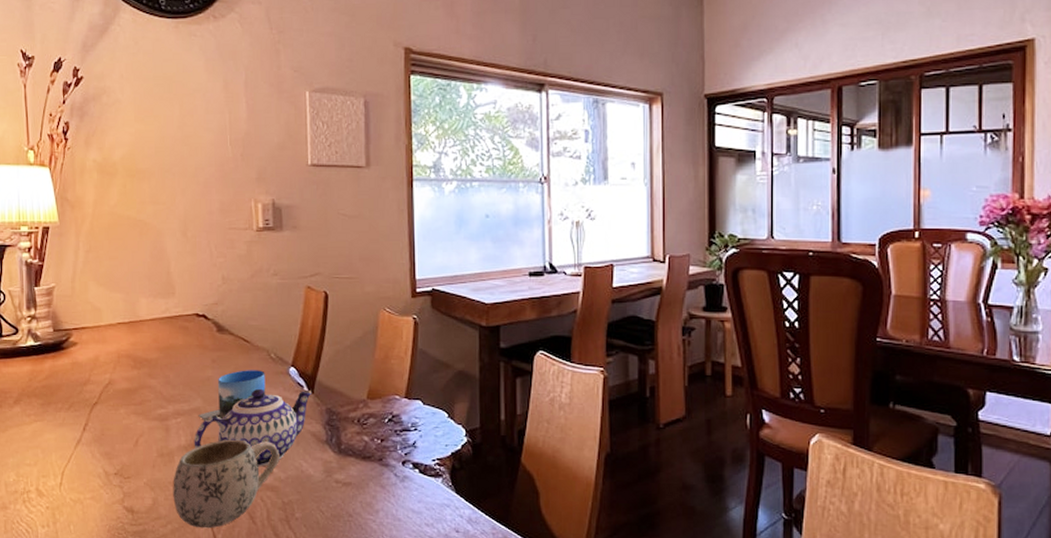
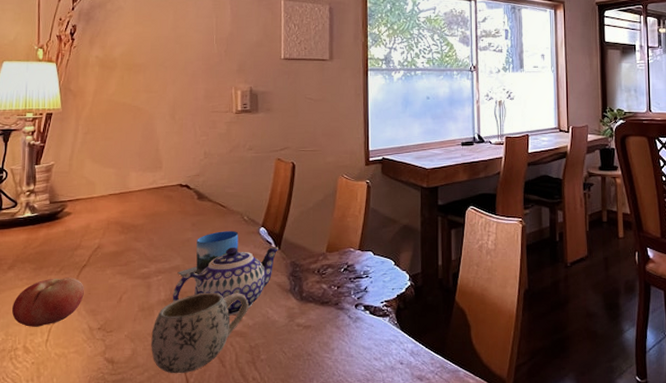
fruit: none [21,415,97,469] -> present [11,277,84,327]

